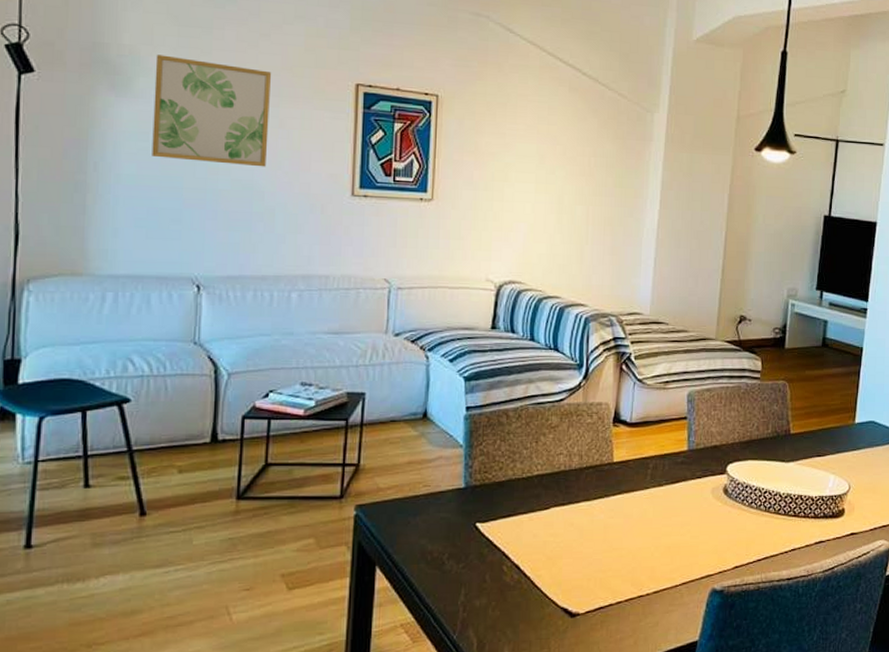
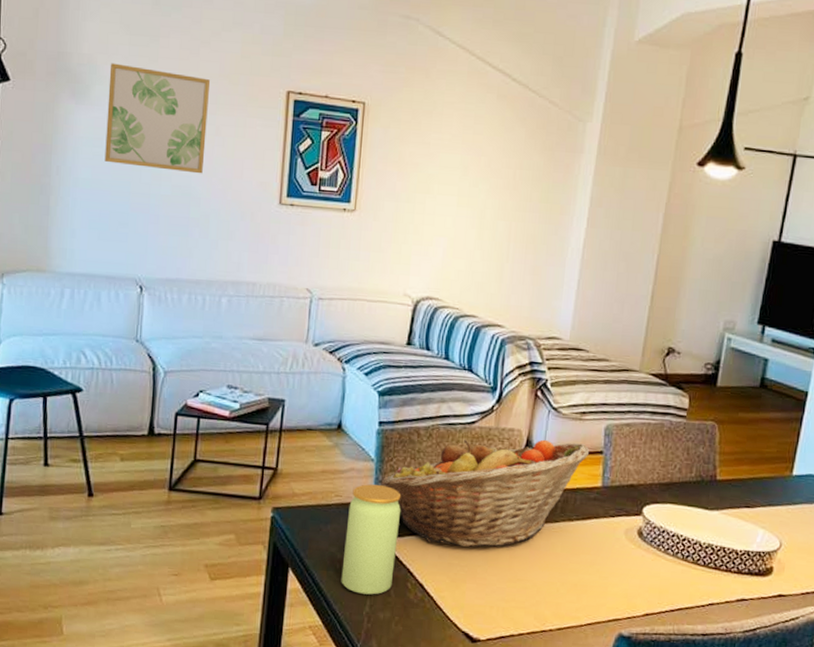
jar: none [433,471,493,584] -> present [341,484,401,595]
fruit basket: none [471,410,674,523] -> present [381,439,589,548]

